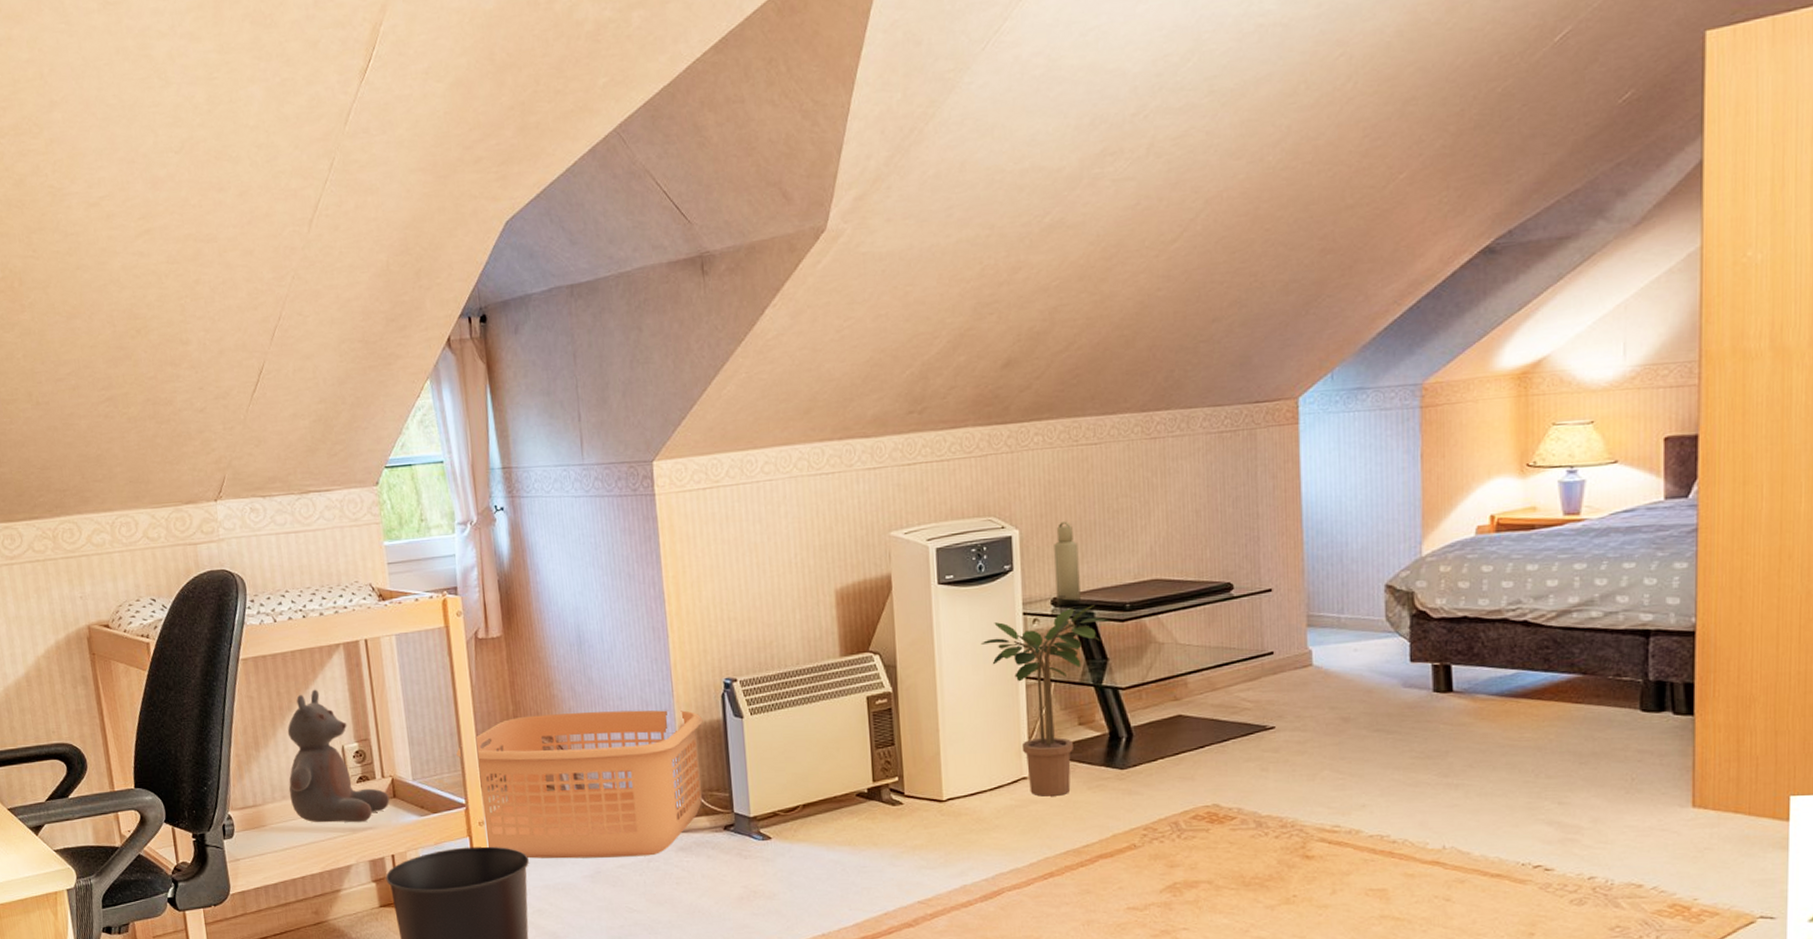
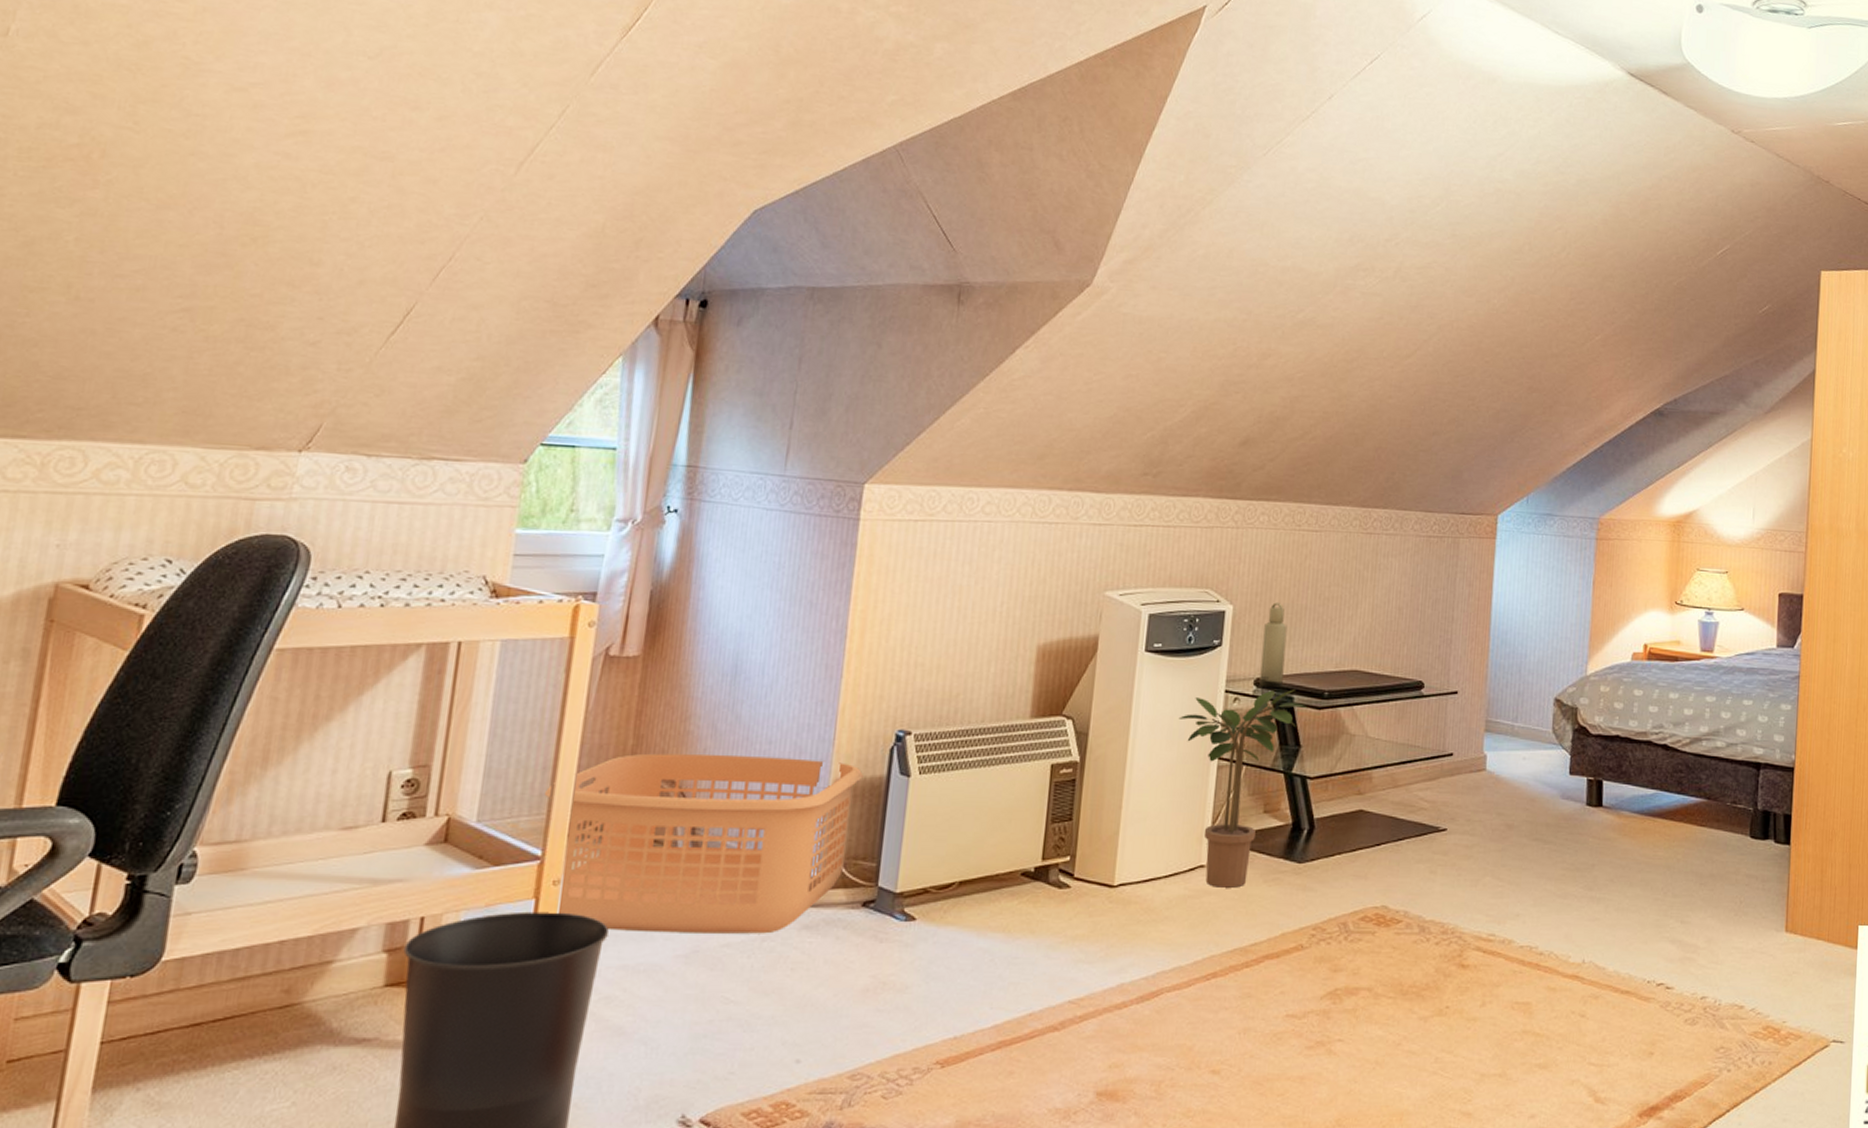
teddy bear: present [287,689,390,823] -> none [293,696,439,873]

